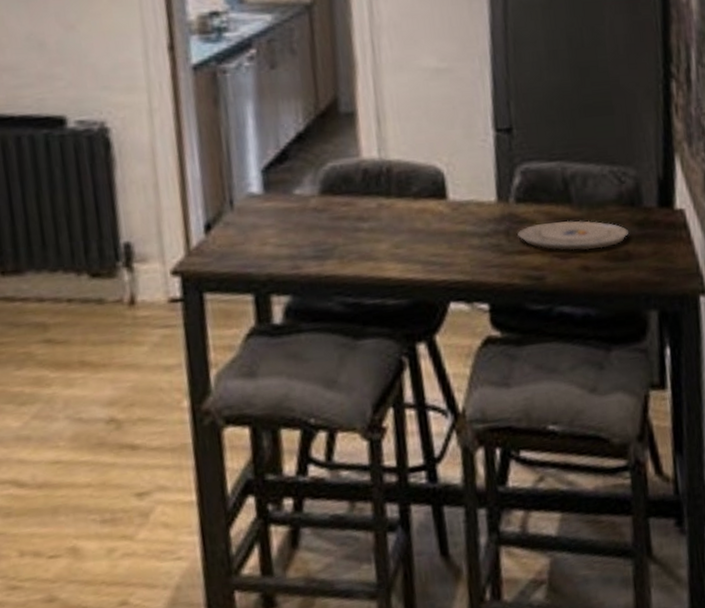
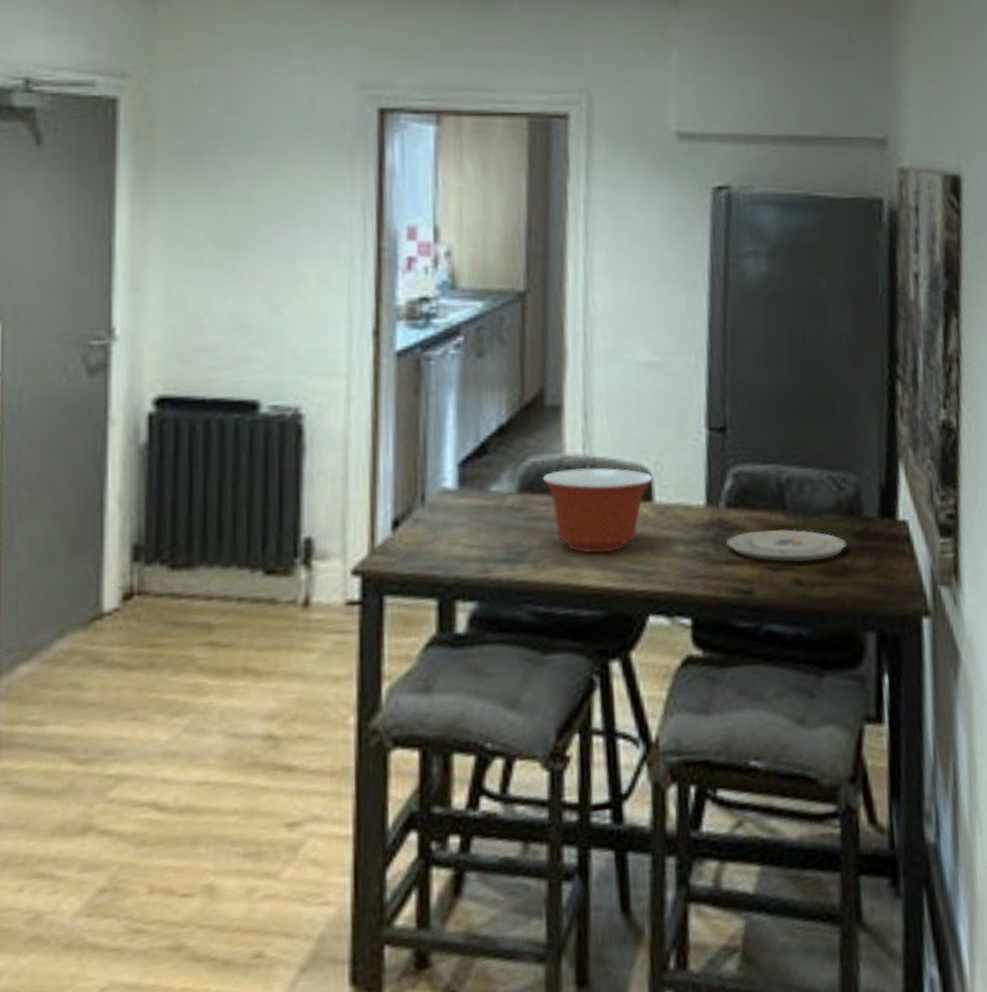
mixing bowl: none [341,169,447,248] -> present [542,467,653,553]

